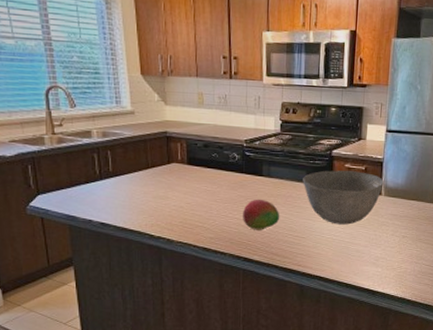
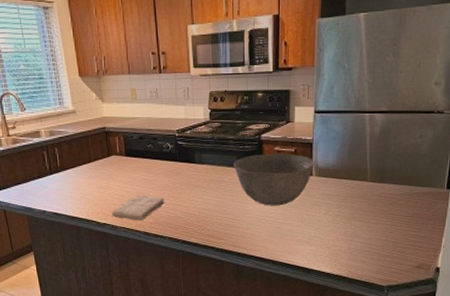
washcloth: none [168,207,228,235] -> present [112,195,165,221]
fruit: present [243,199,280,230] -> none [179,185,214,214]

